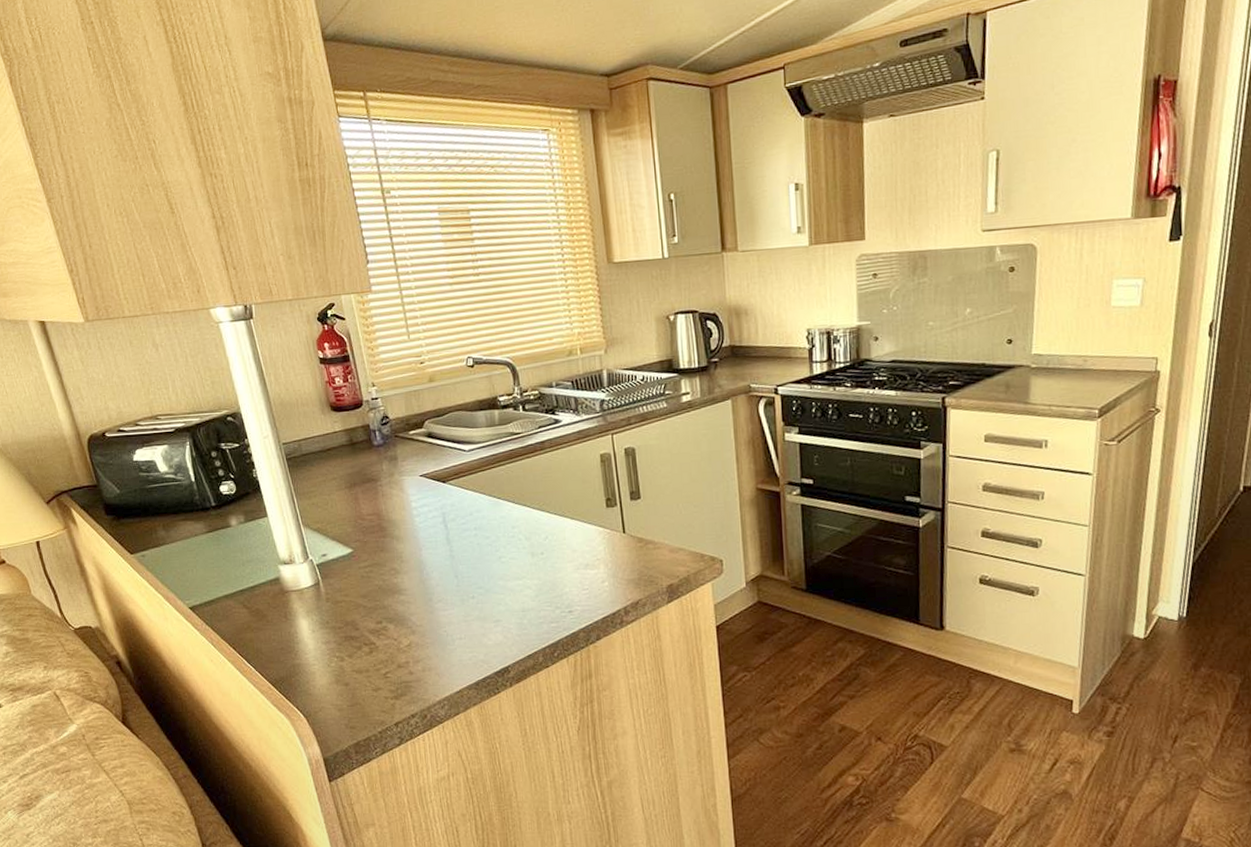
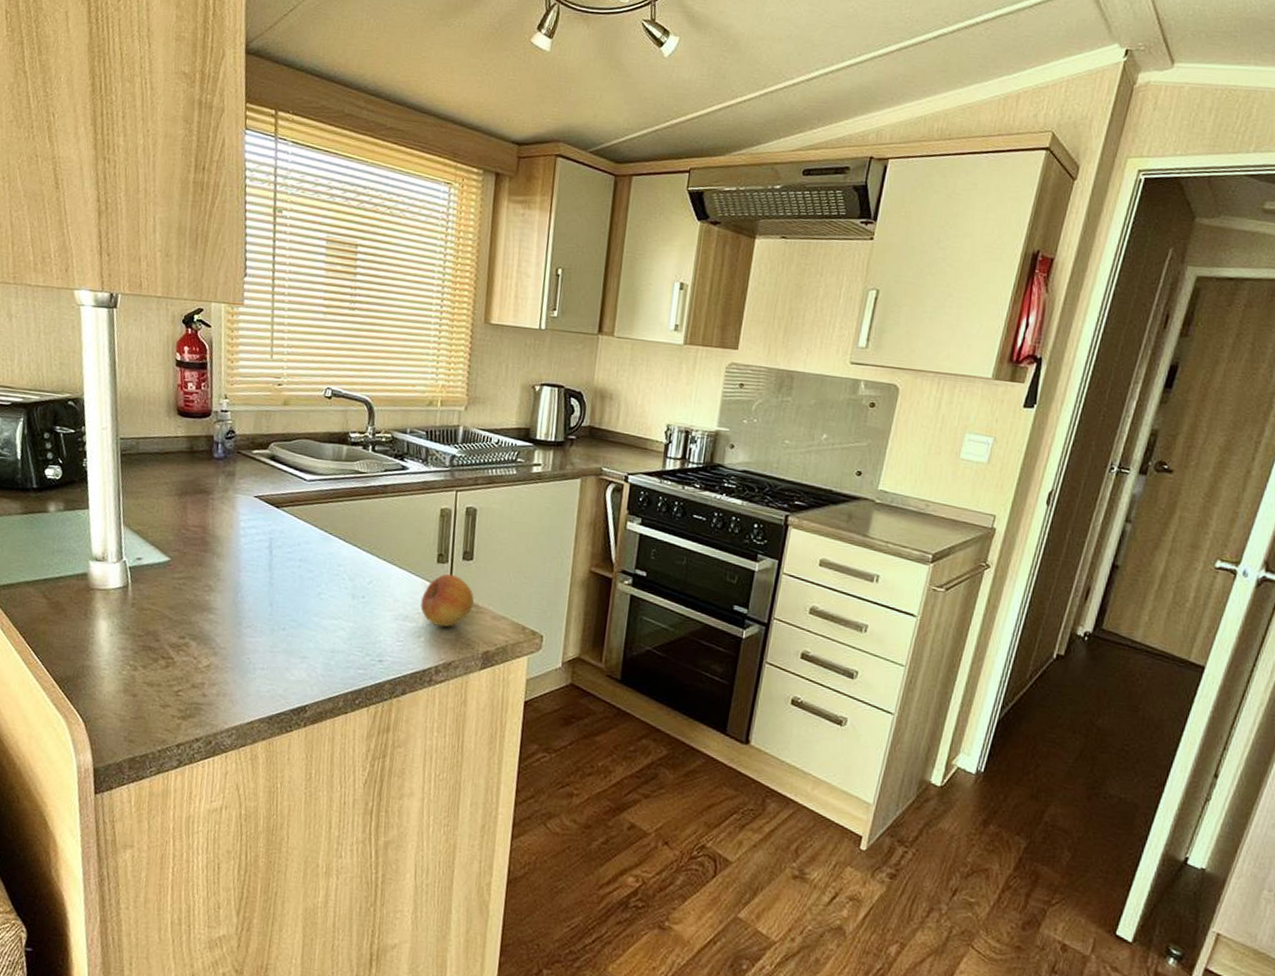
fruit: none [598,516,649,569] -> present [420,573,474,627]

